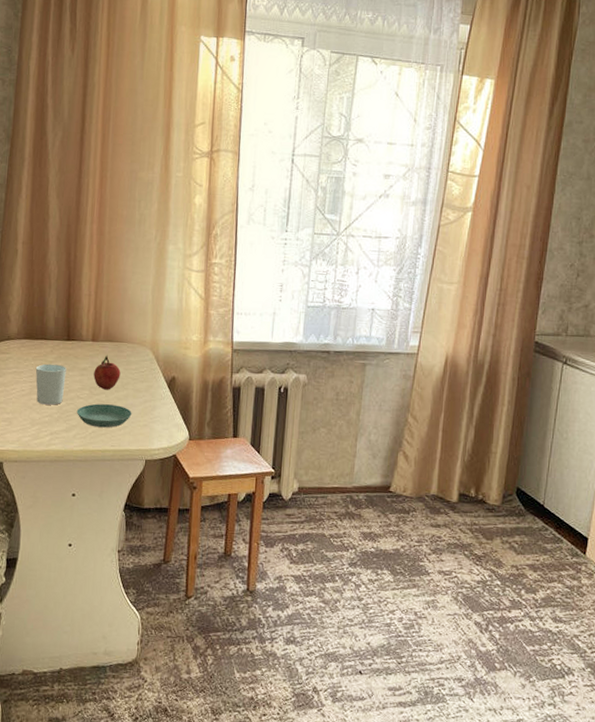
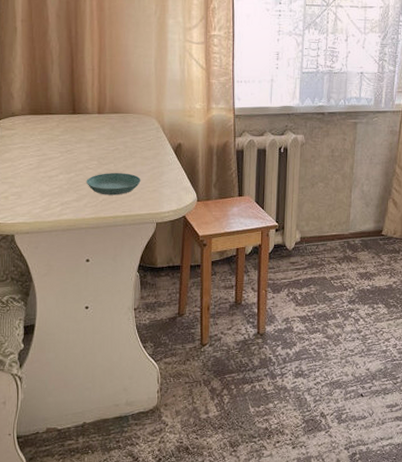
cup: present [35,363,66,405] -> none [42,137,74,177]
fruit: present [93,355,121,390] -> none [101,126,128,160]

